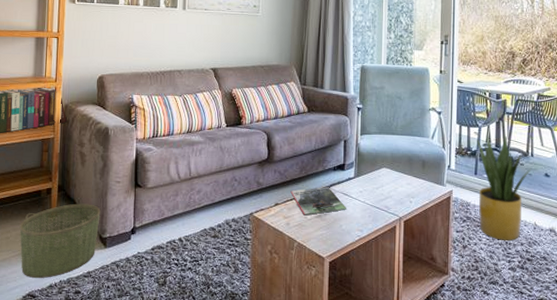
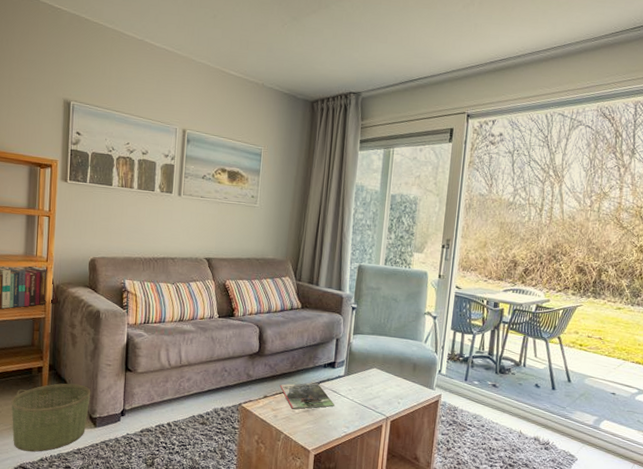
planter: present [477,134,531,241] -> none [465,342,521,446]

